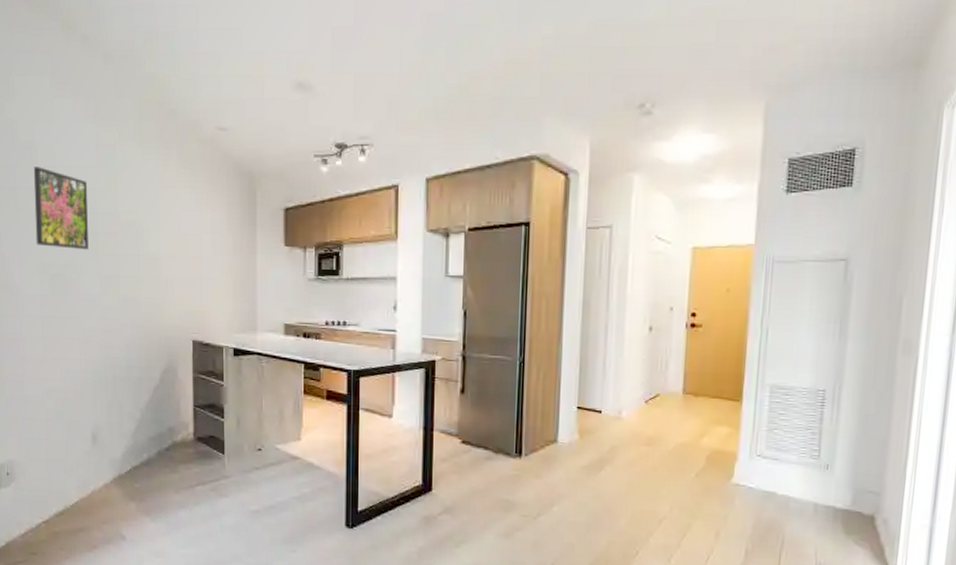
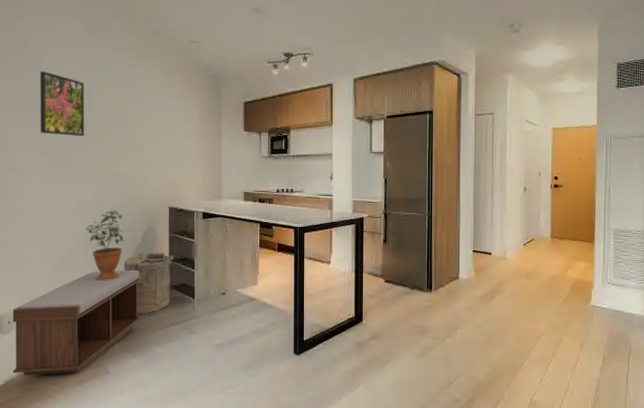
bench: none [11,416,159,537] -> present [12,269,140,375]
potted plant: none [93,339,138,429] -> present [86,208,124,281]
laundry hamper: none [139,396,198,471] -> present [124,253,173,314]

